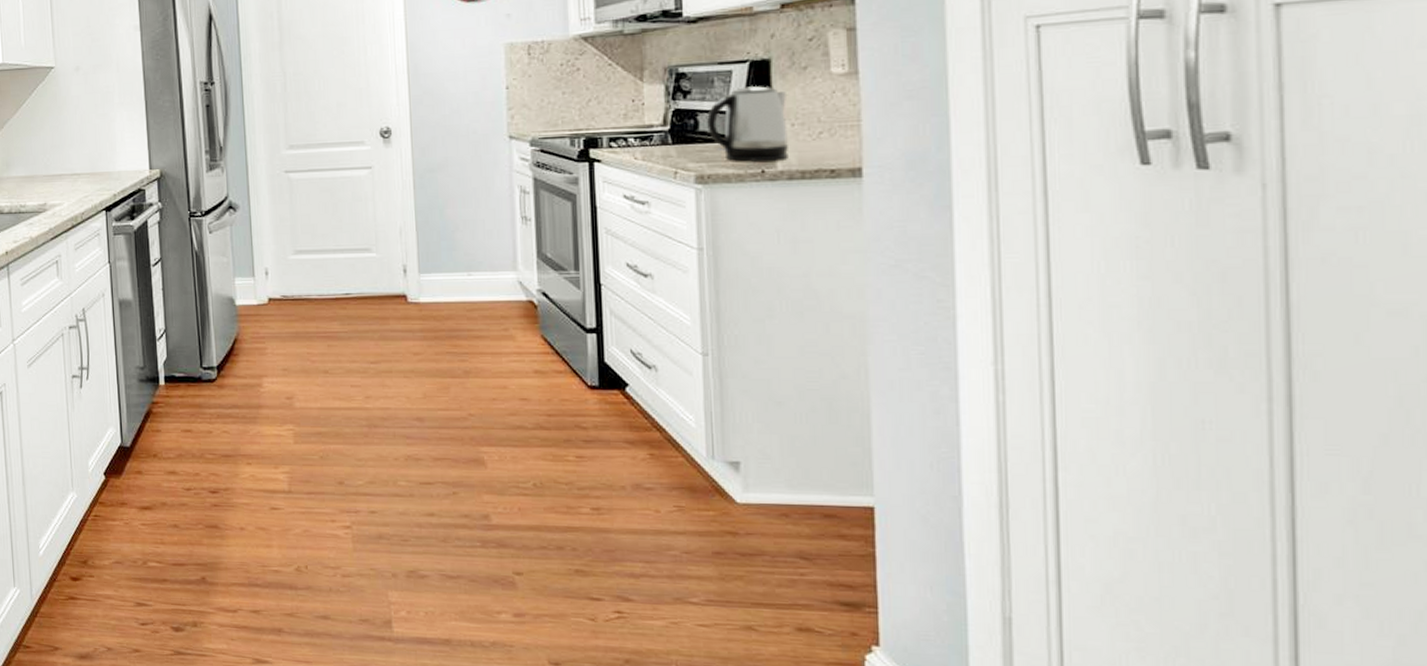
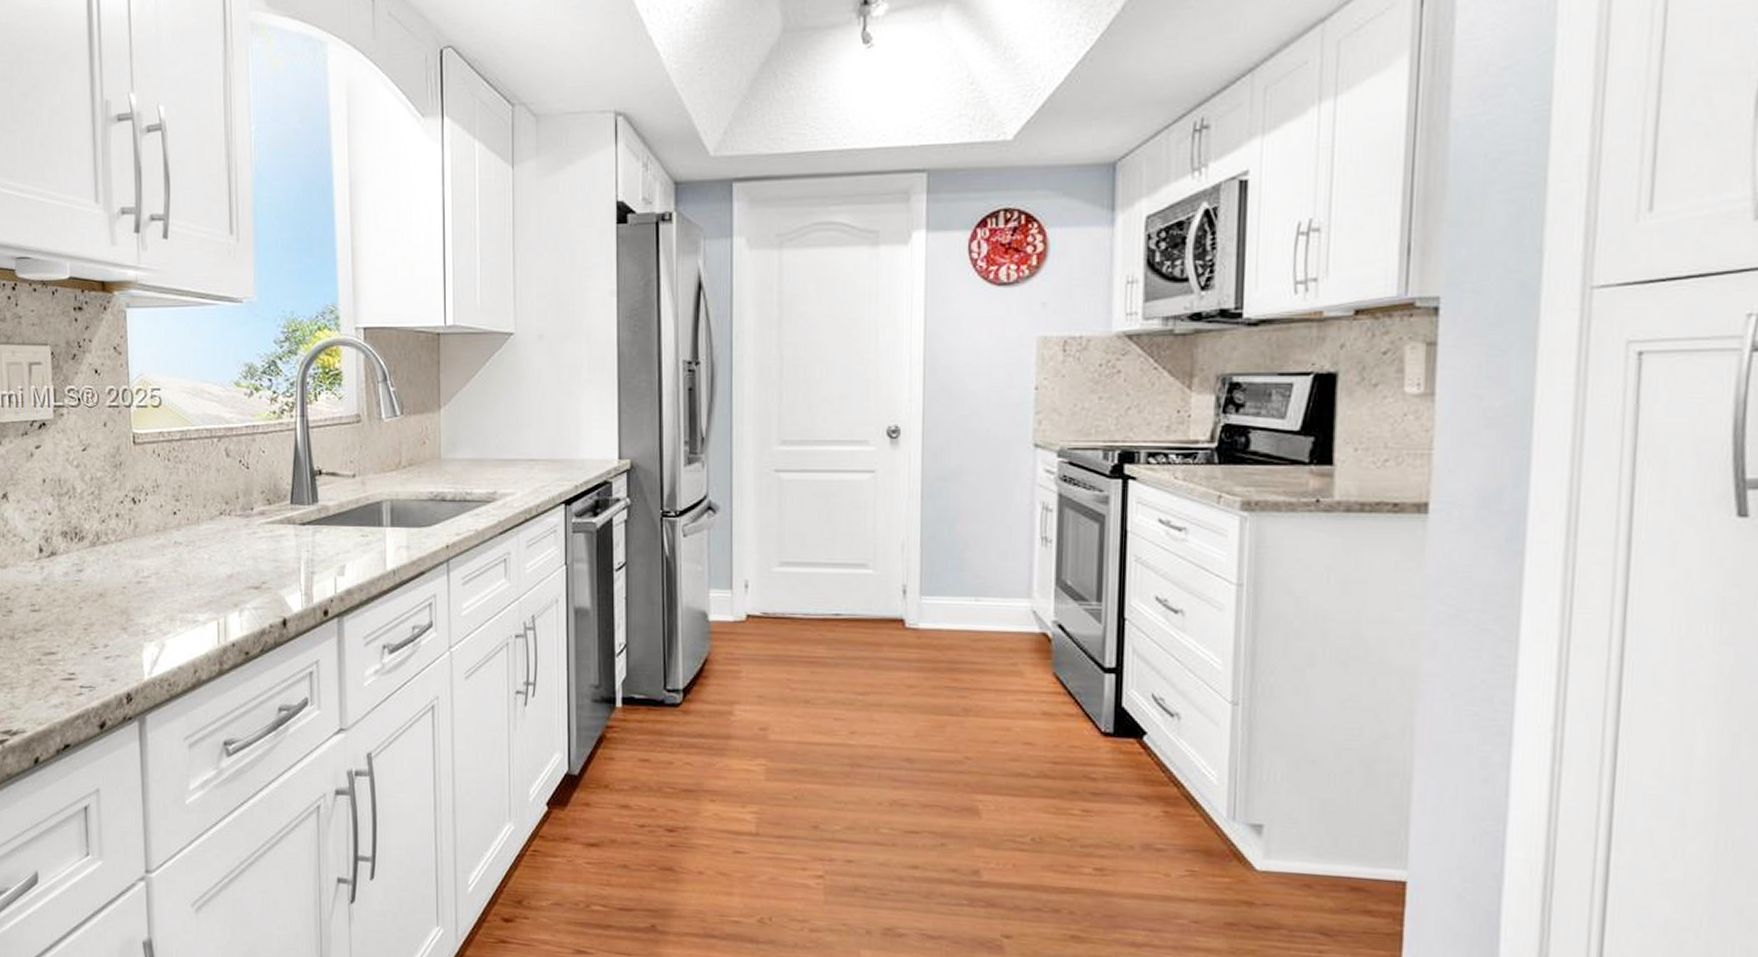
kettle: present [707,86,788,164] -> none [1260,403,1352,492]

